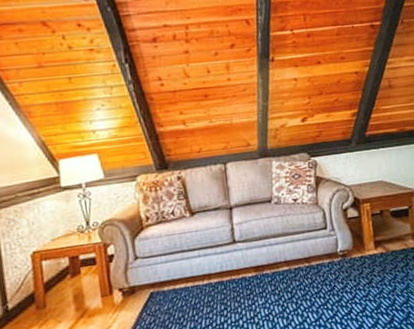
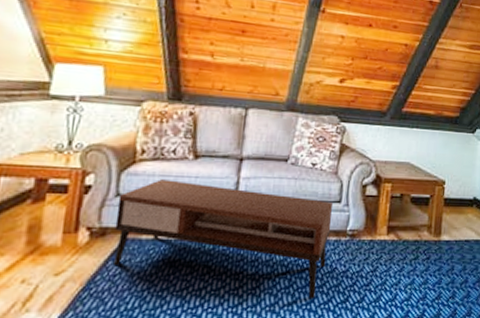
coffee table: none [137,230,325,316] -> present [114,179,334,299]

